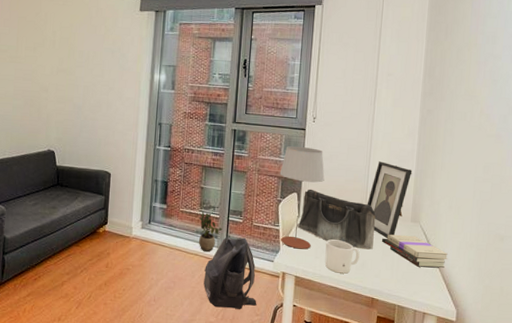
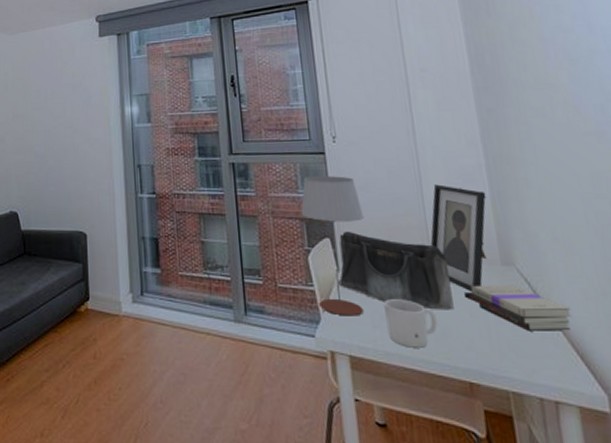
potted plant: present [198,211,223,252] -> none [204,273,238,329]
backpack: present [203,237,257,309] -> none [222,306,303,409]

